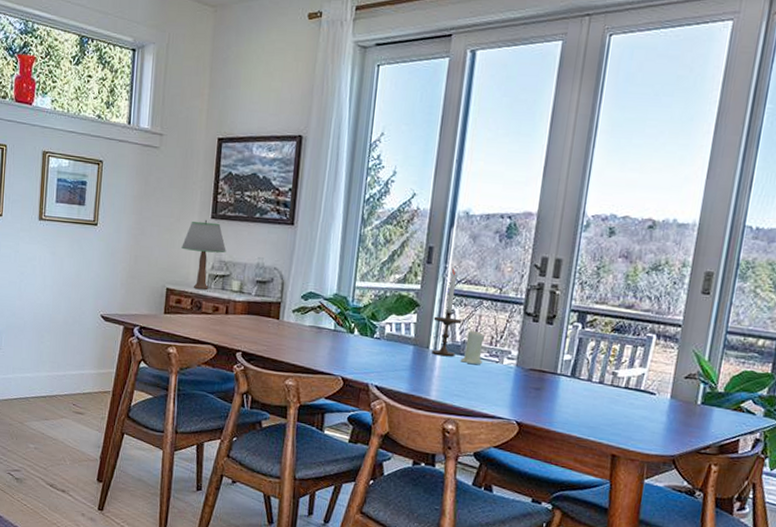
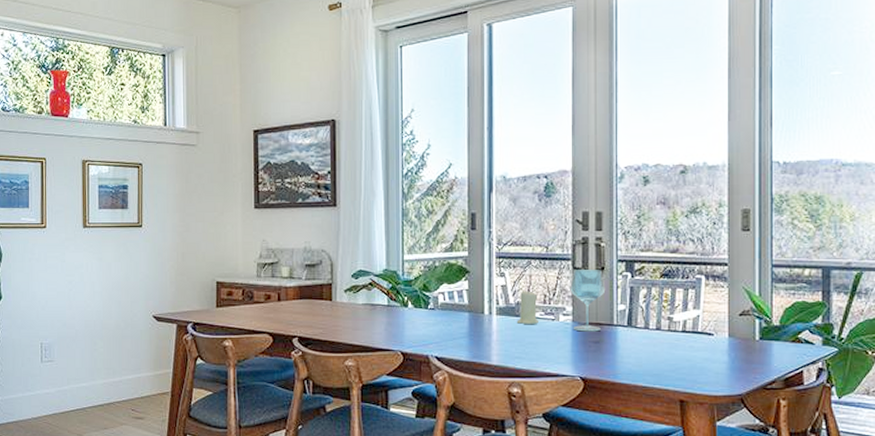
table lamp: present [181,219,226,290] -> none [228,210,272,280]
candlestick: present [432,268,462,357] -> none [485,232,513,320]
wine glass: none [515,314,555,379] -> present [570,269,606,332]

